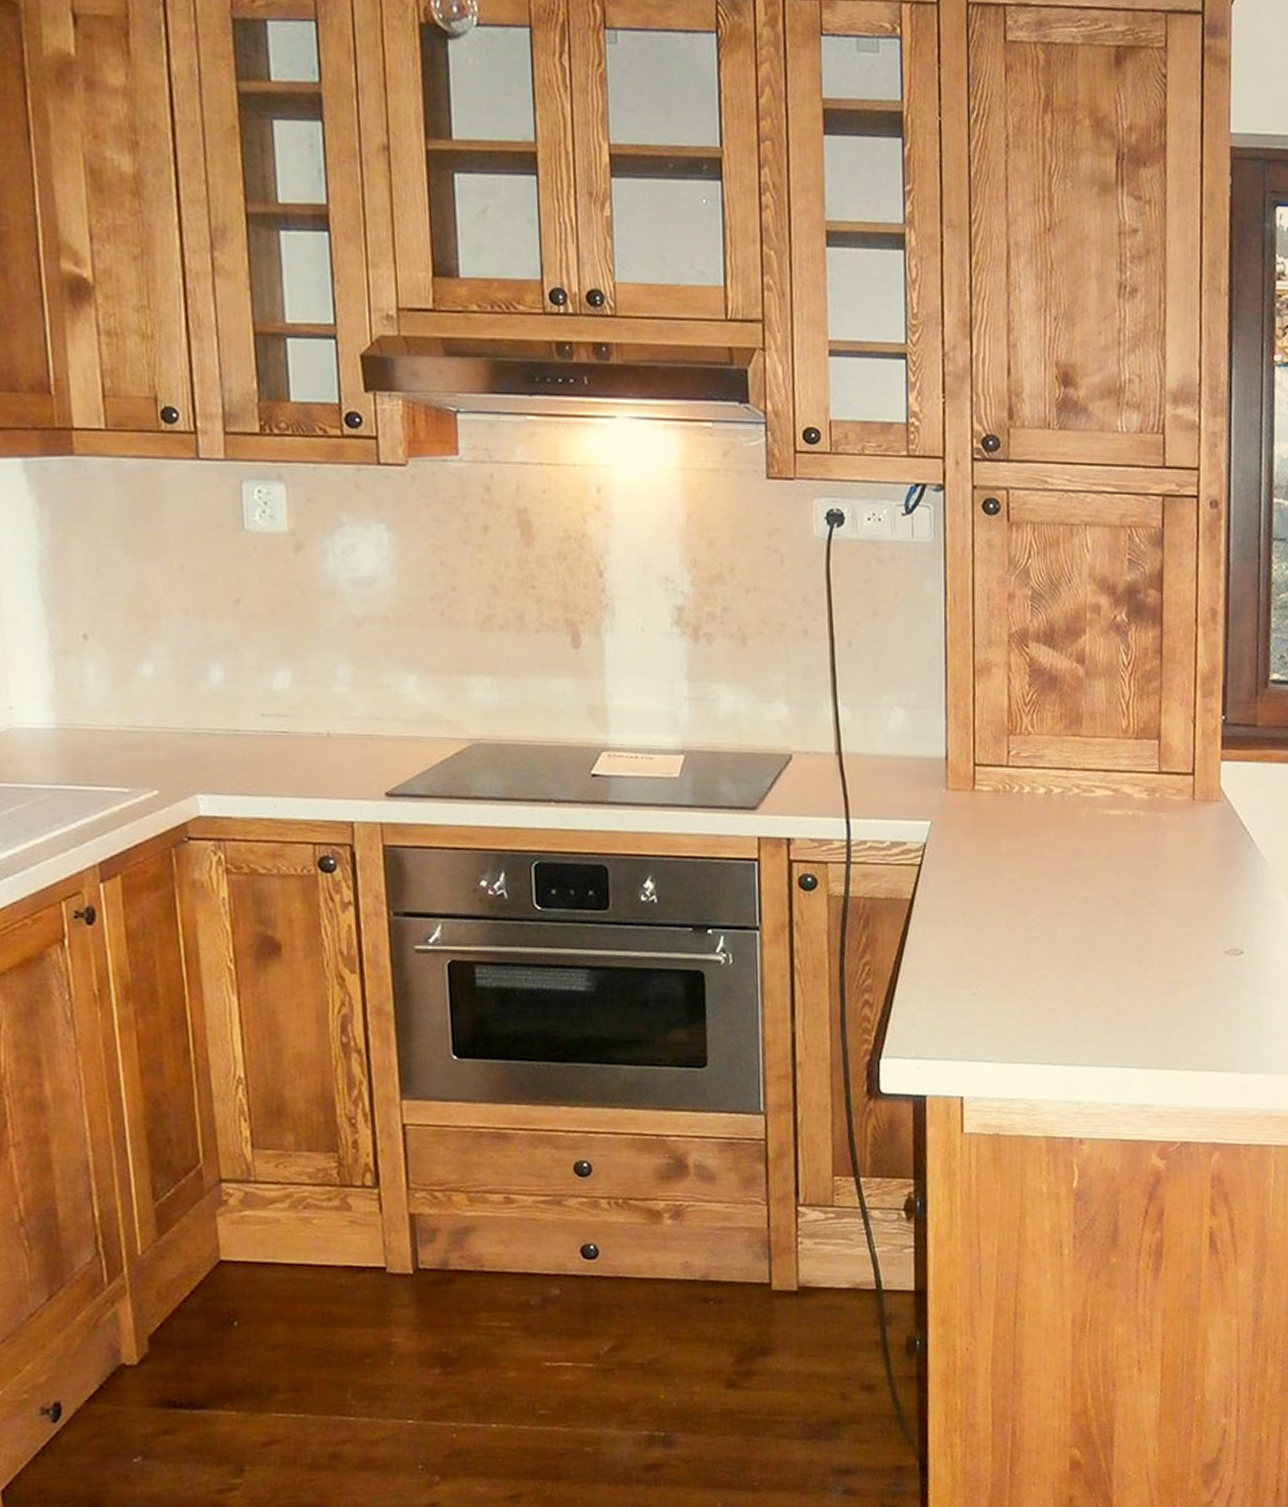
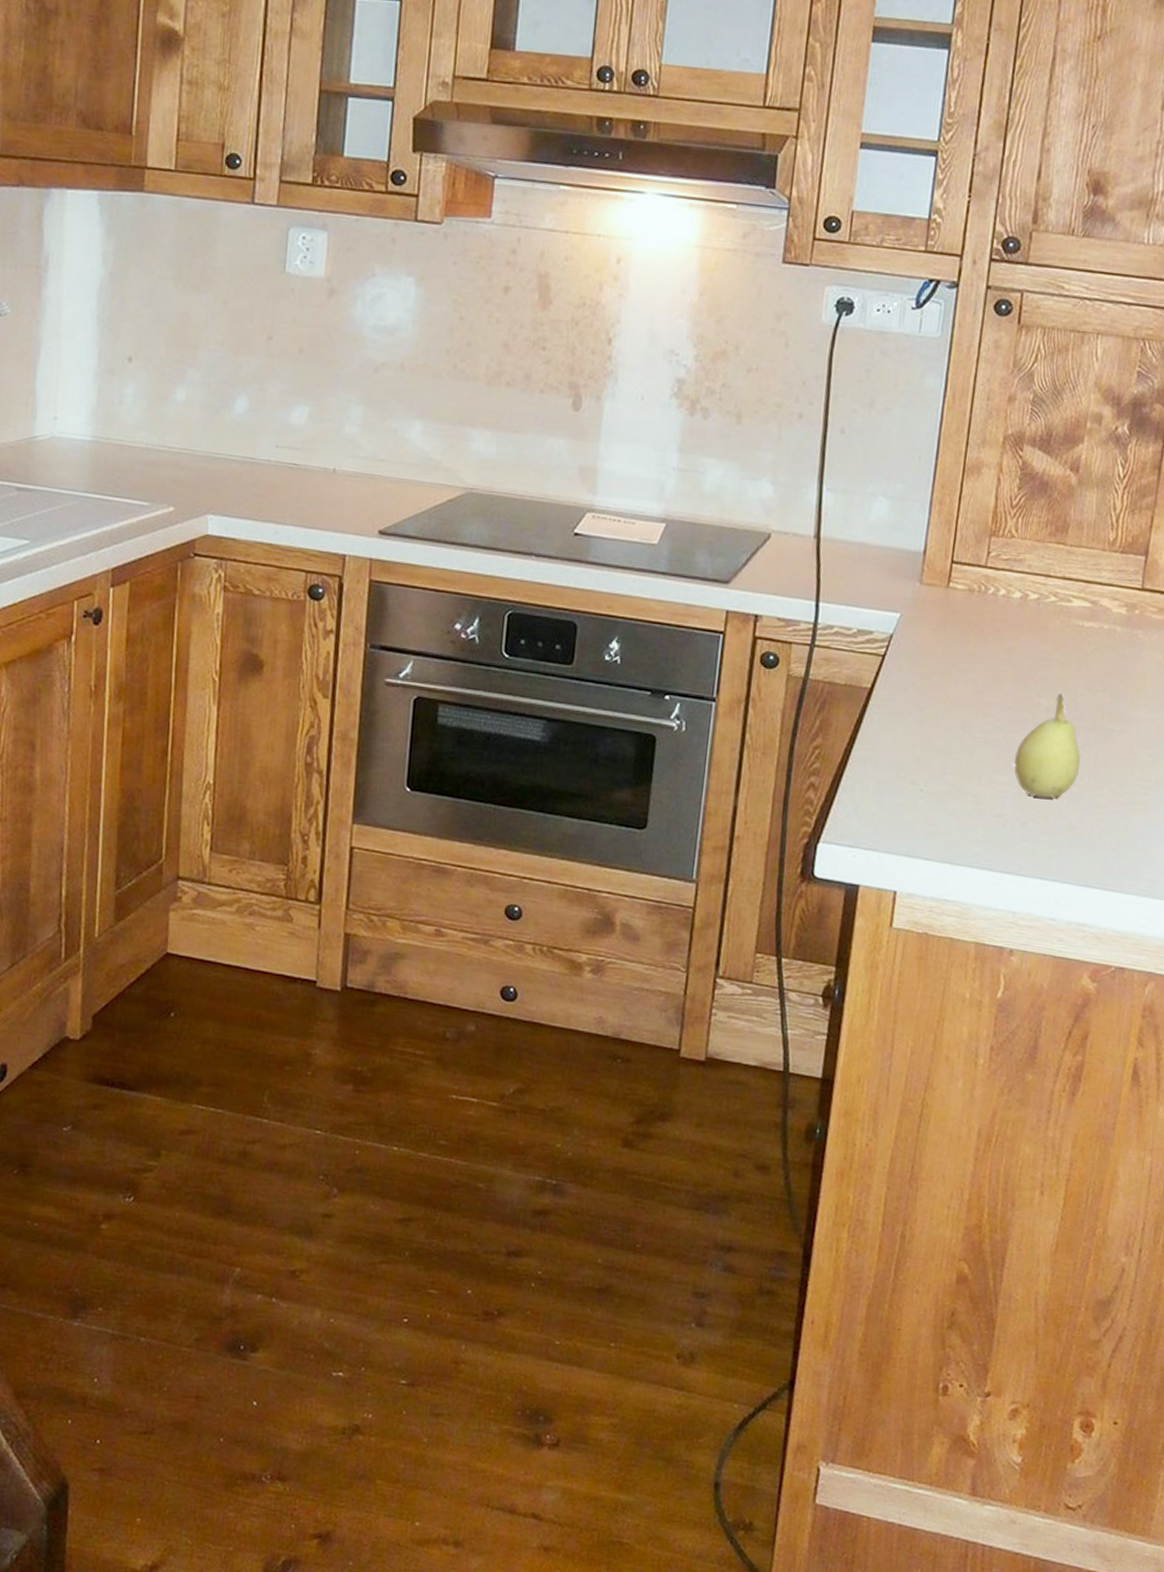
fruit: none [1060,882,1122,987] -> present [1014,693,1081,798]

